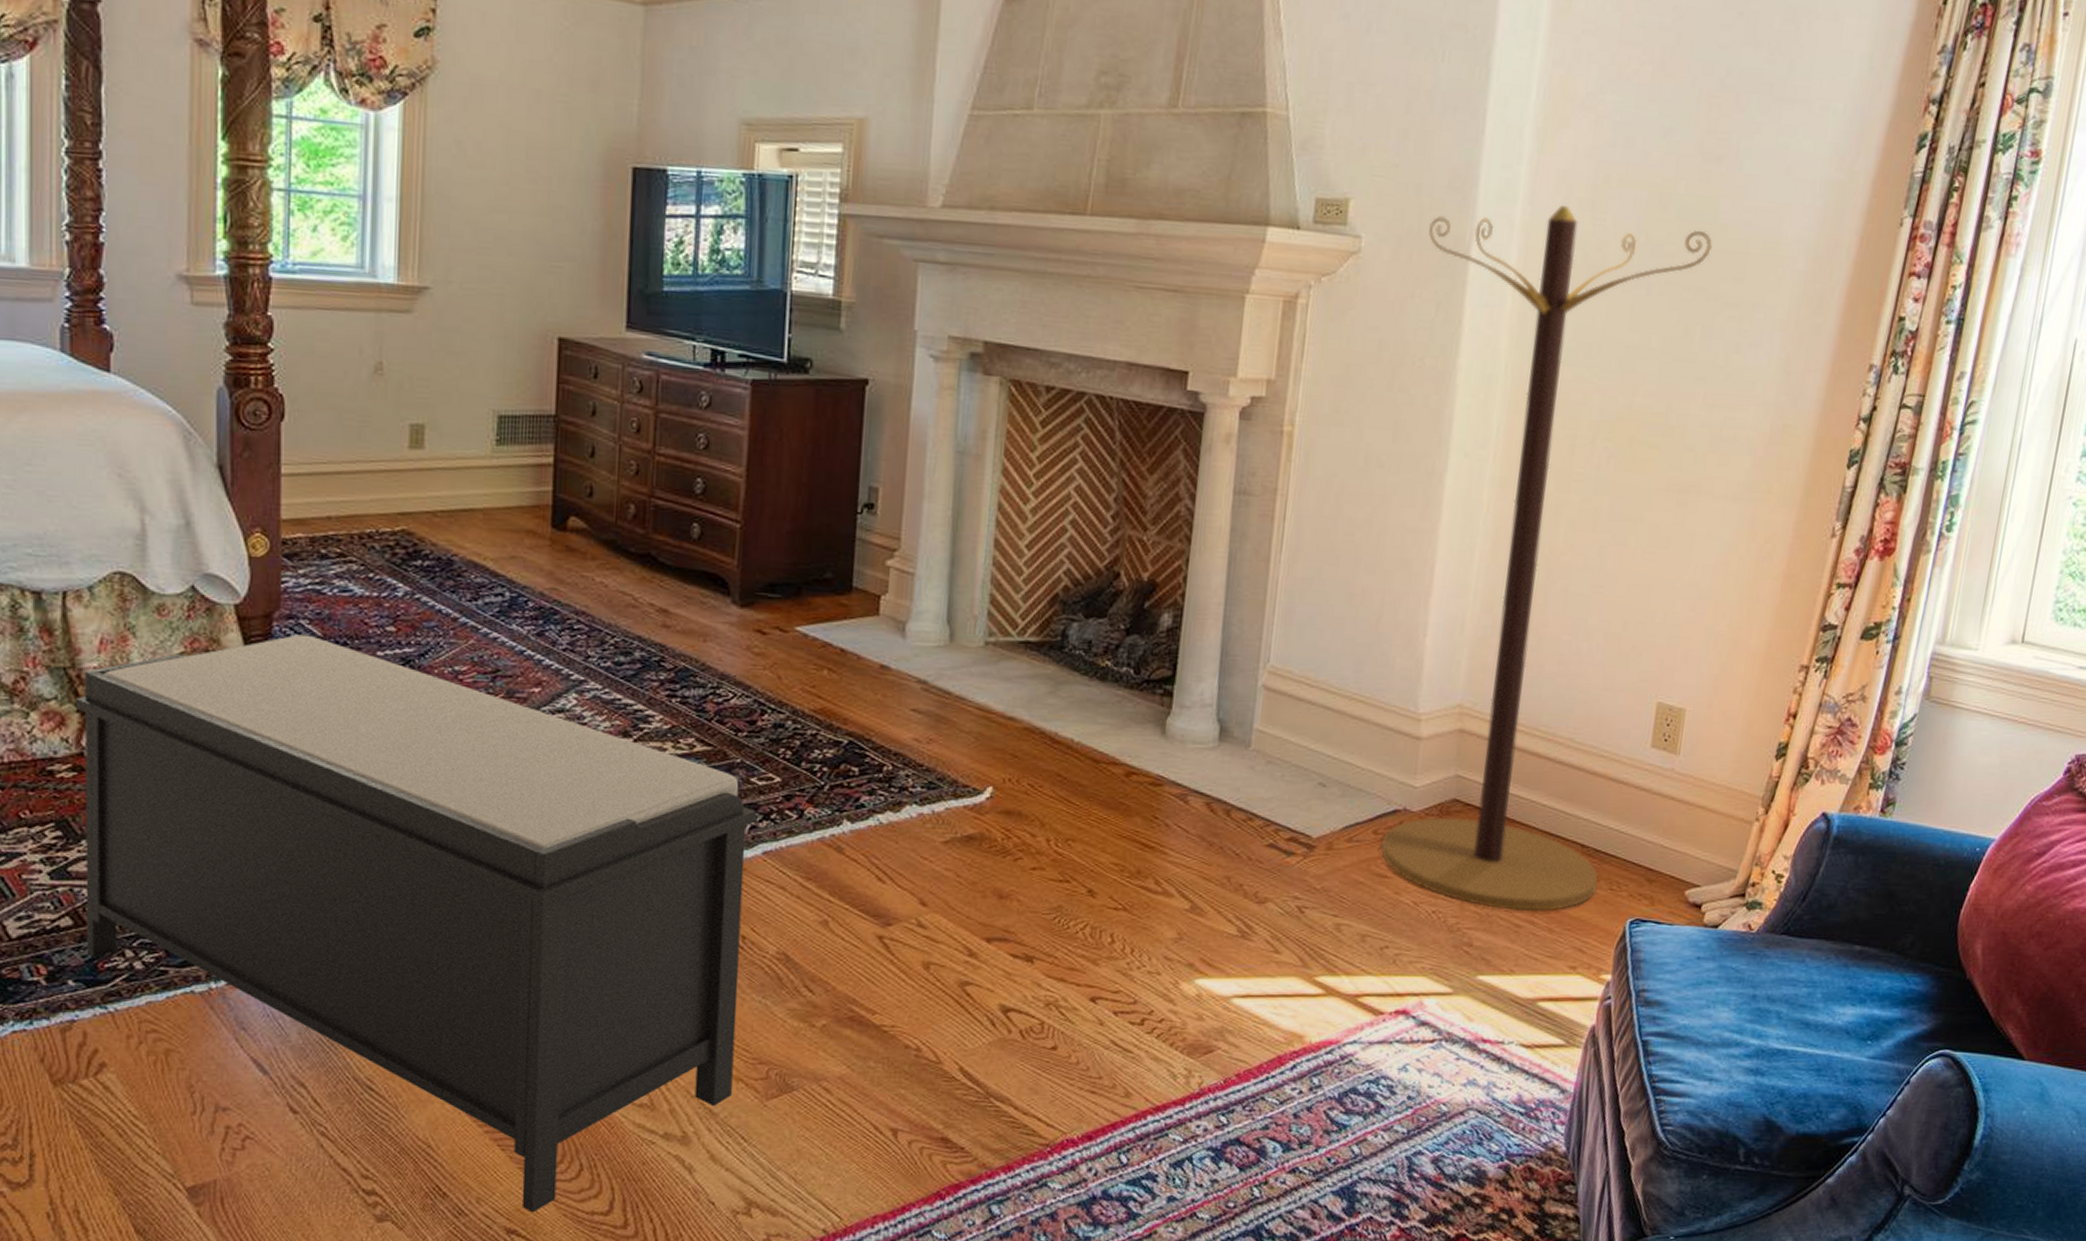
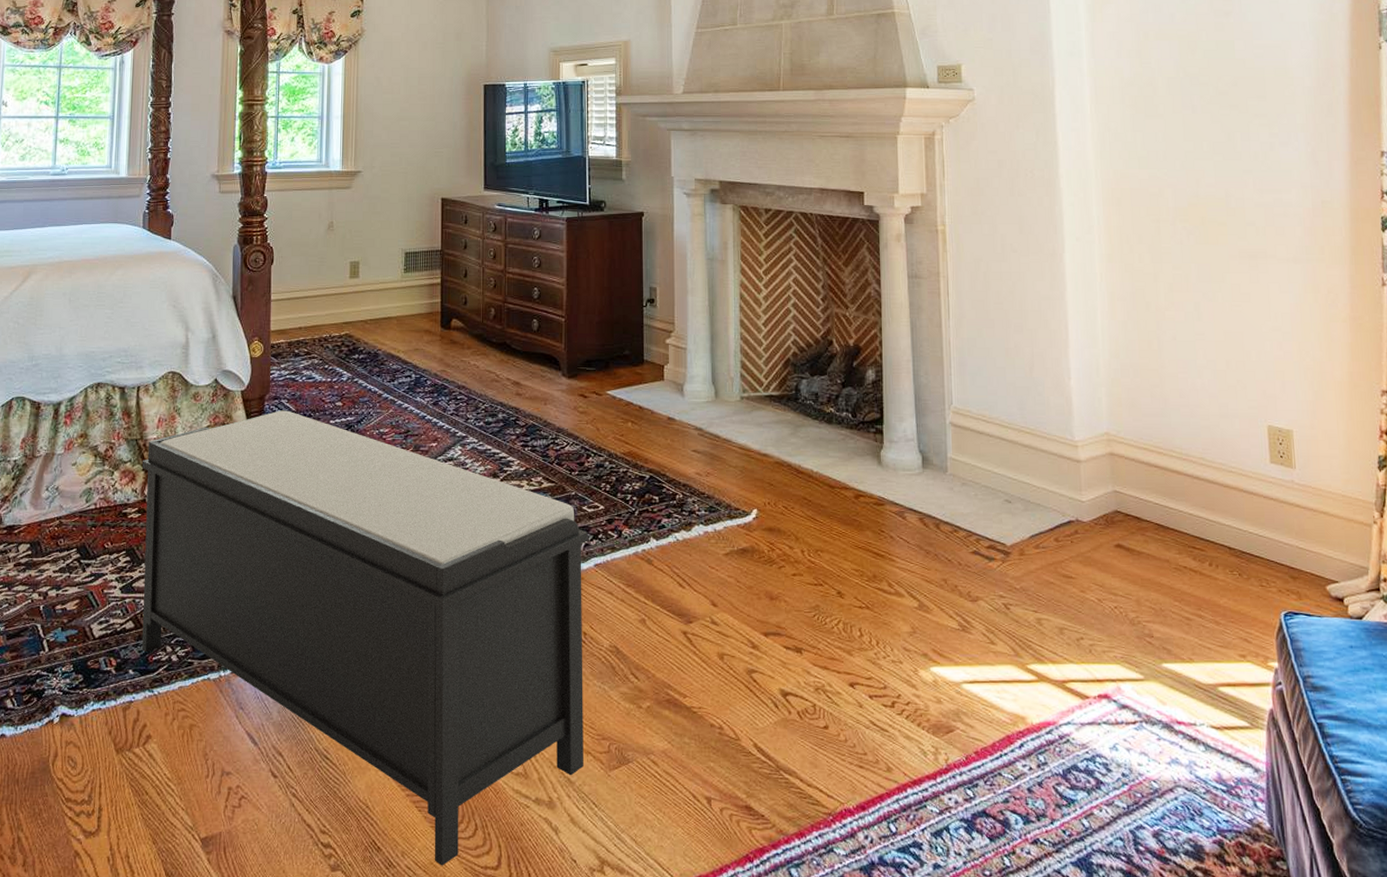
coat rack: present [1381,204,1712,912] -> none [1022,55,1249,606]

